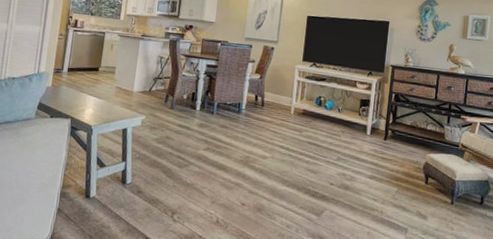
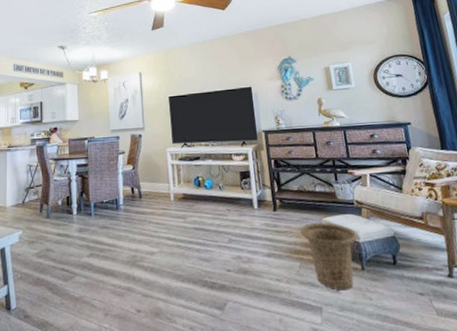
basket: none [403,156,455,219] -> present [299,223,358,291]

